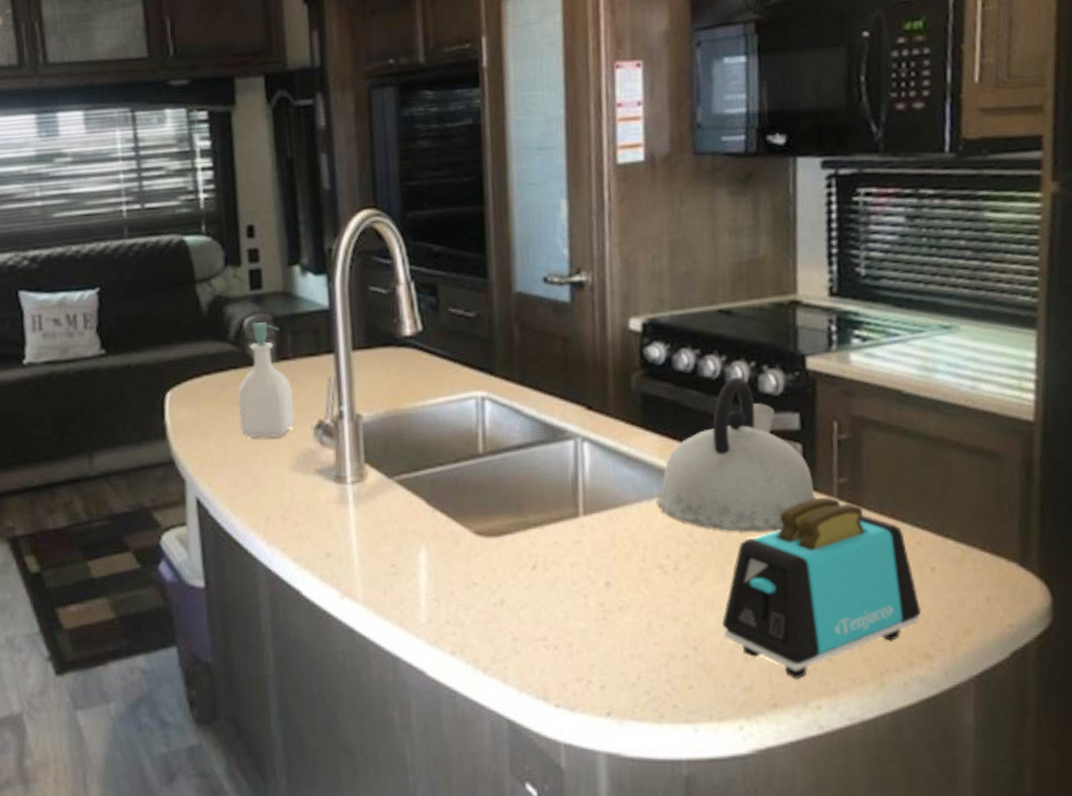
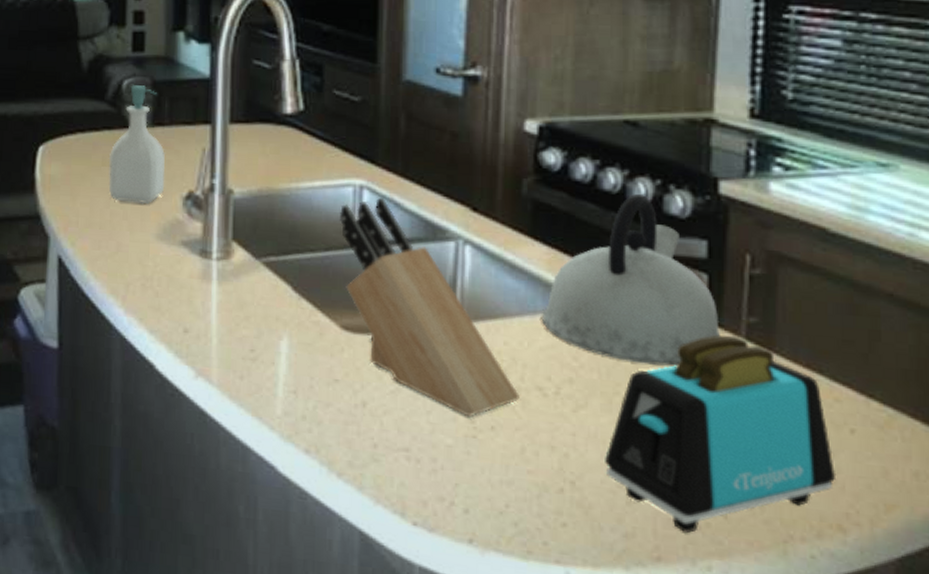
knife block: none [465,406,643,602] -> present [340,197,520,417]

